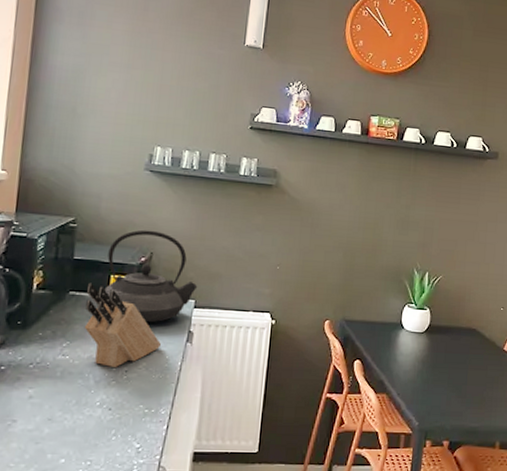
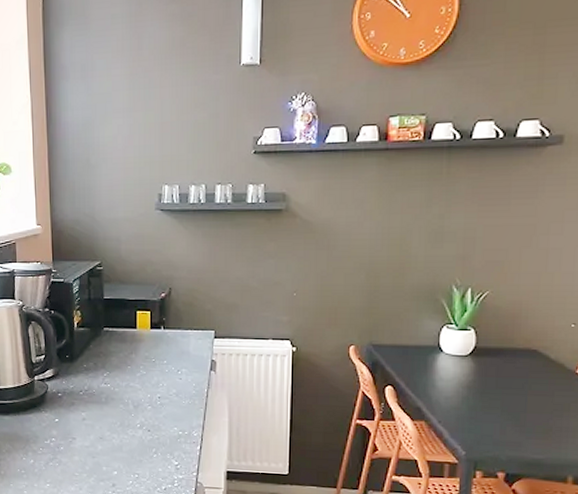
knife block: present [85,282,161,367] -> none [117,319,187,394]
teapot: present [104,229,198,323] -> none [132,267,216,354]

